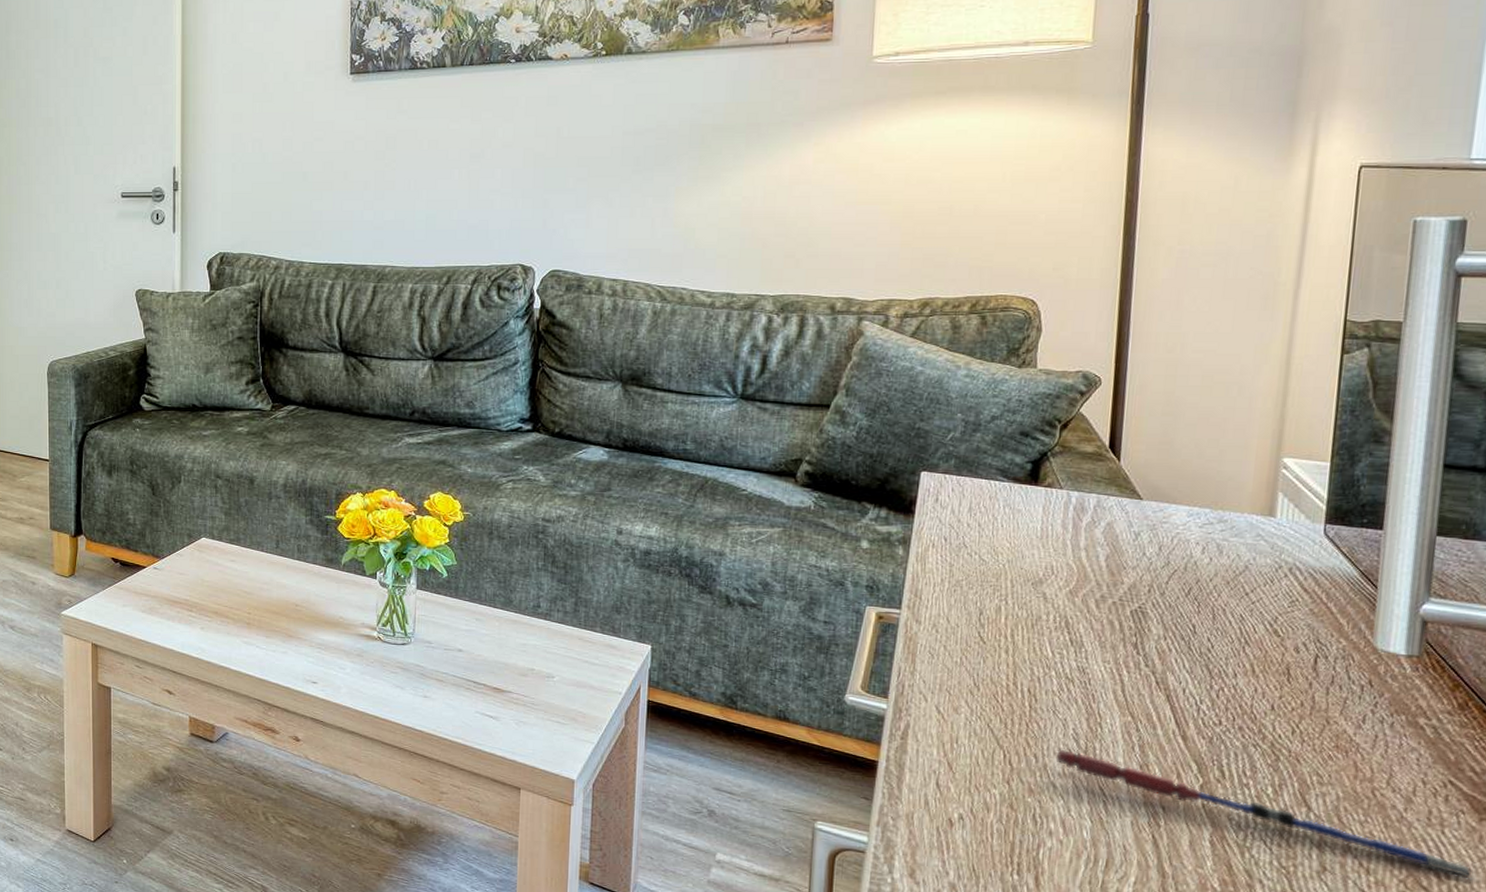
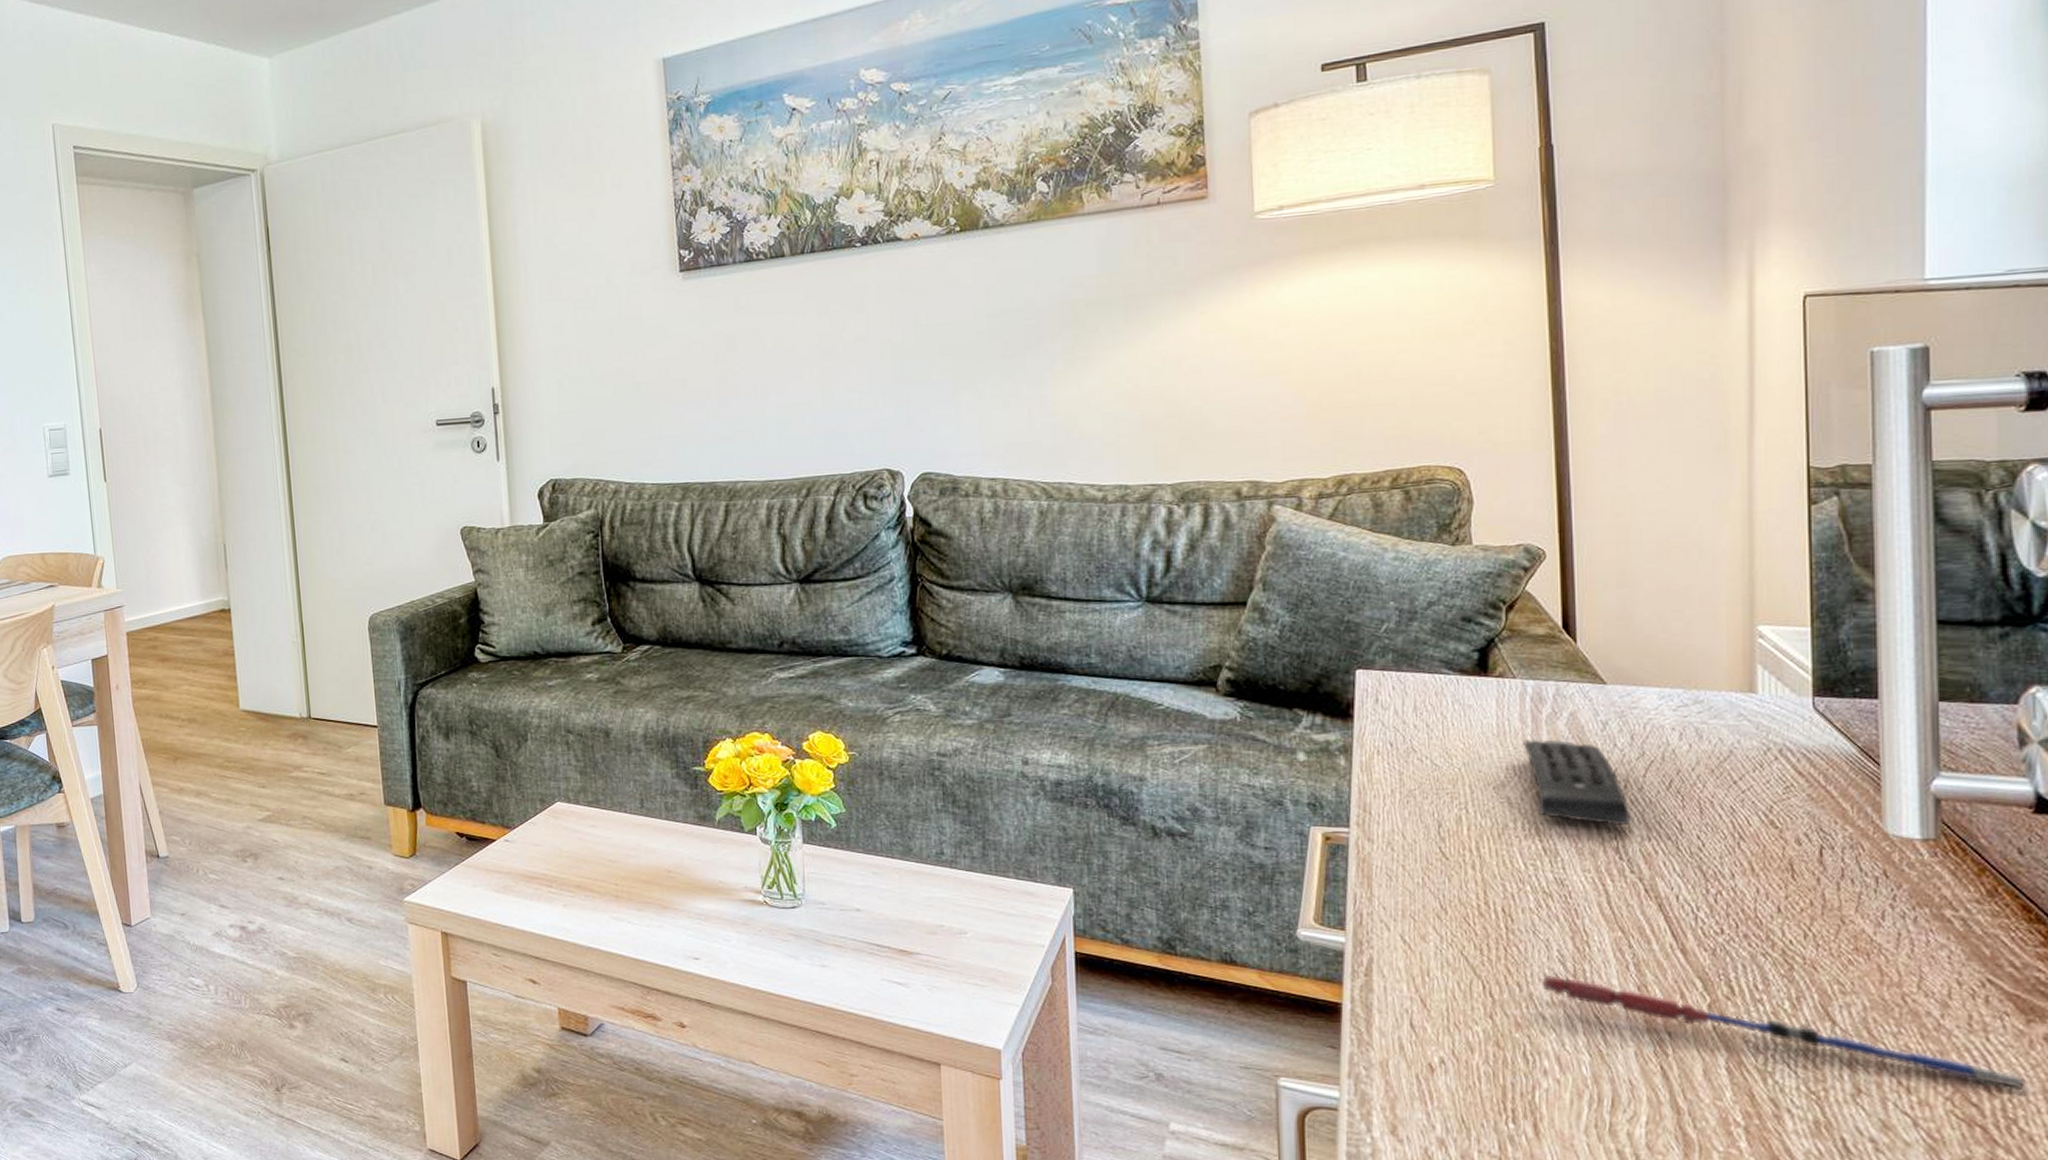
remote control: none [1062,544,1152,624] -> present [1523,739,1632,825]

